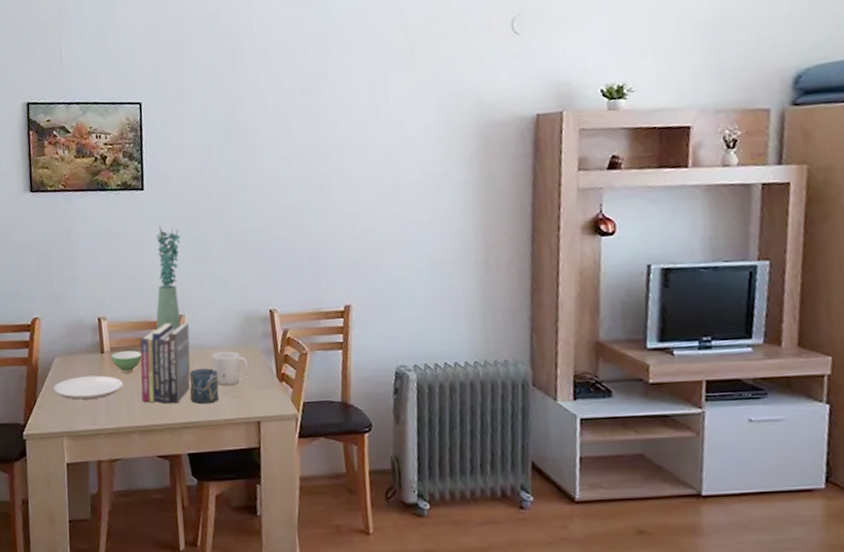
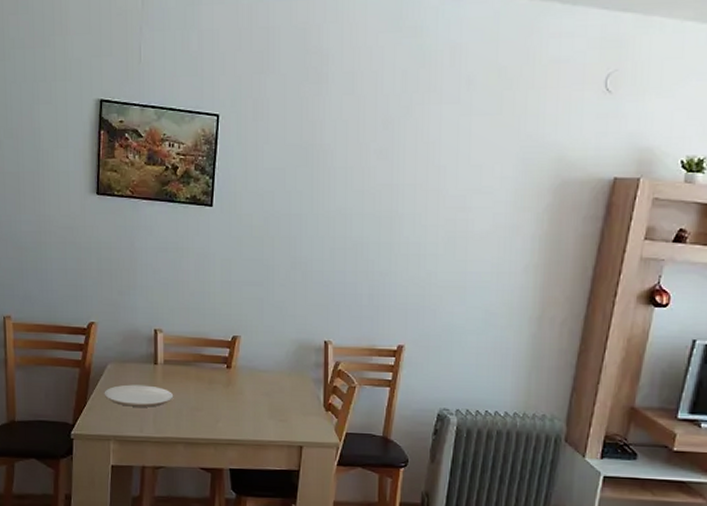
bowl: present [110,350,142,373] -> none [163,365,194,386]
books: present [139,322,191,404] -> none [190,342,244,421]
vase: present [155,225,181,331] -> none [211,245,245,350]
cup: present [189,368,219,404] -> none [237,390,267,424]
mug: present [211,351,250,385] -> none [262,376,298,409]

